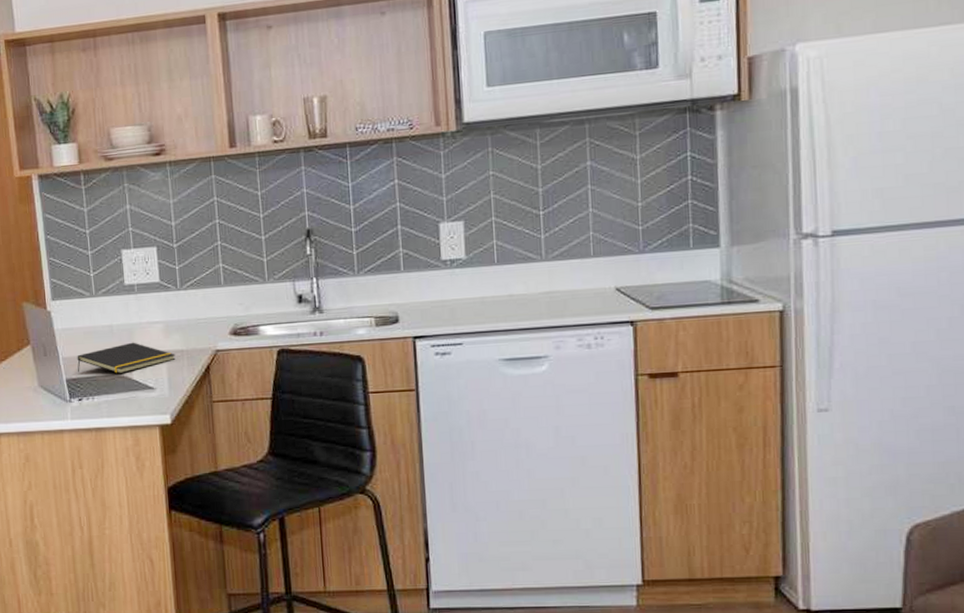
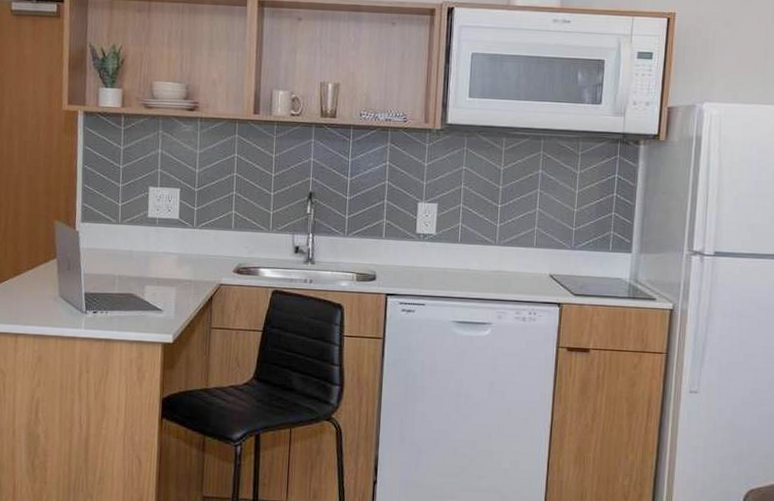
notepad: present [77,342,176,374] -> none [95,268,184,295]

